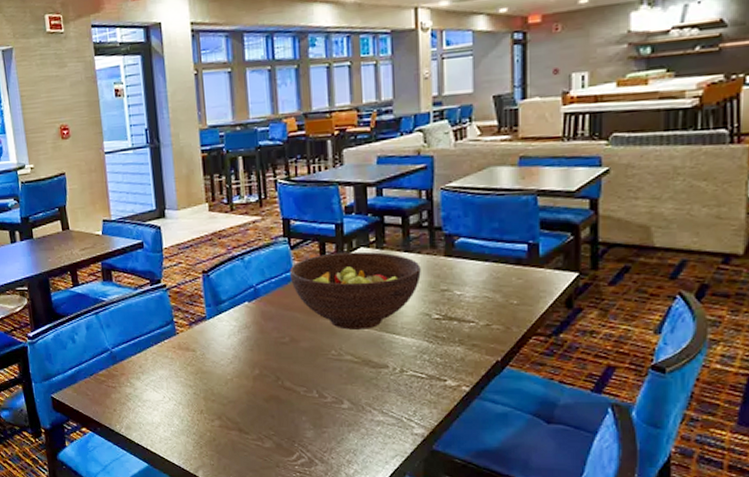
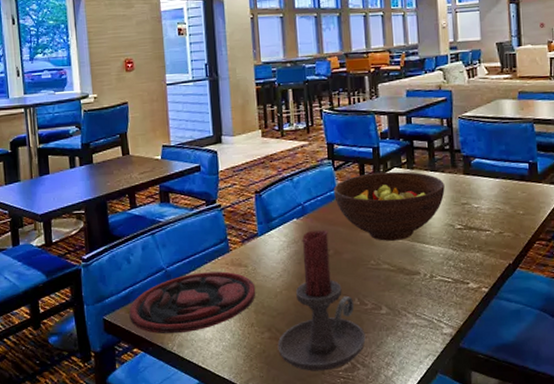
plate: none [76,355,205,416] -> present [129,271,256,334]
candle holder: none [228,315,325,464] -> present [277,230,366,371]

